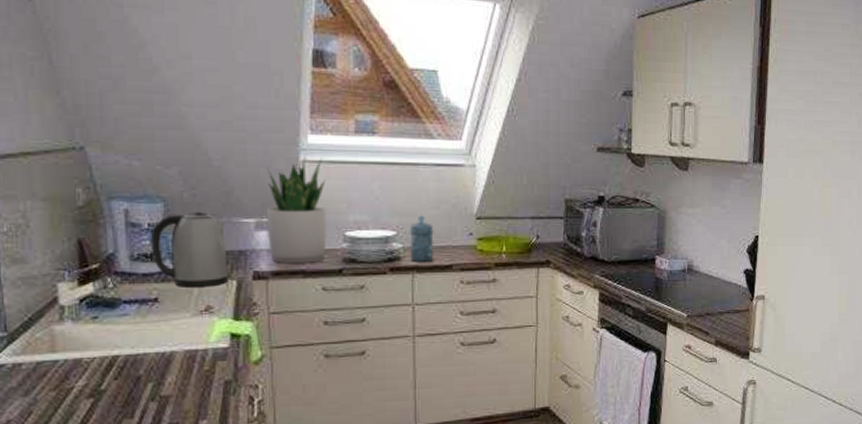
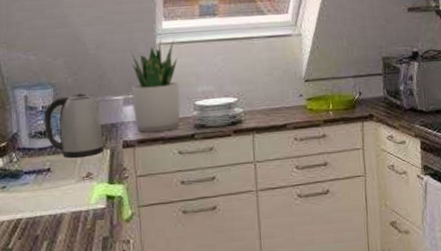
canister: present [409,215,434,262] -> none [248,82,271,124]

